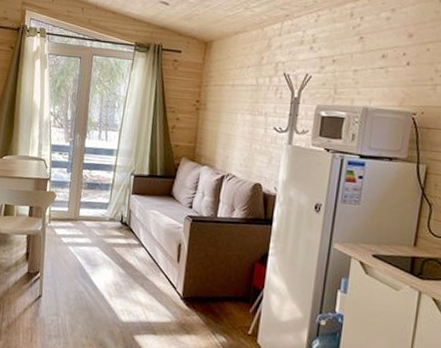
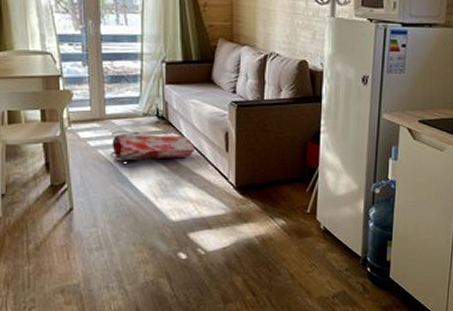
bag: none [78,231,150,264] -> present [111,131,195,163]

